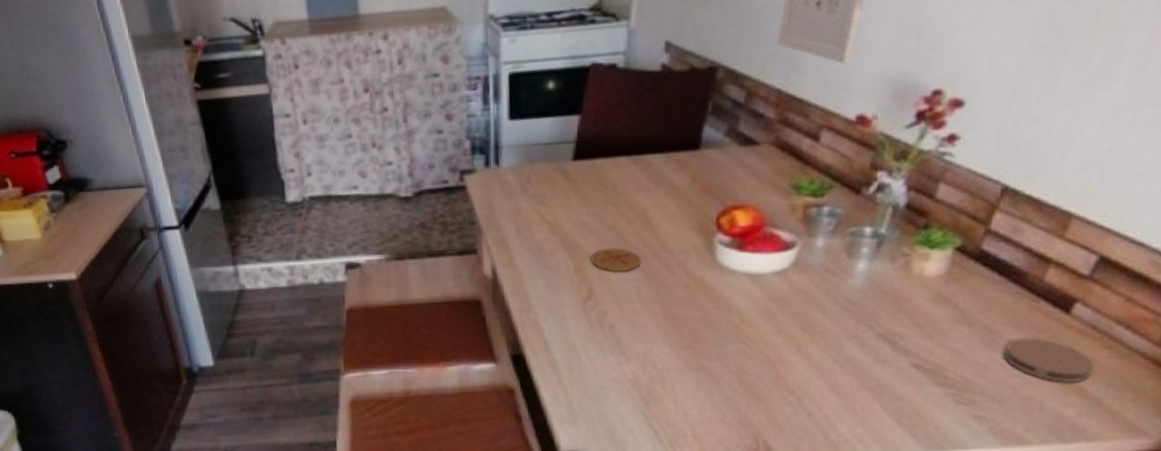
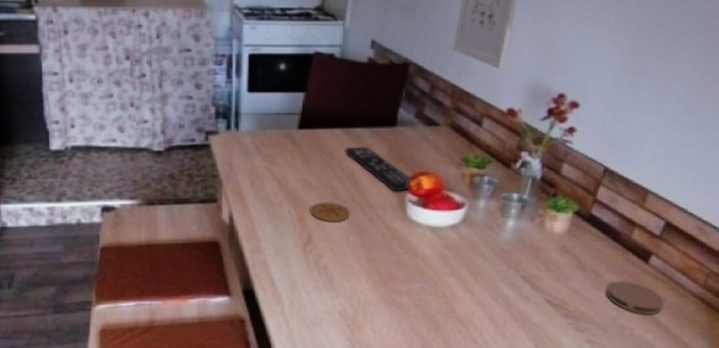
remote control: none [633,177,724,232] -> present [345,146,413,192]

